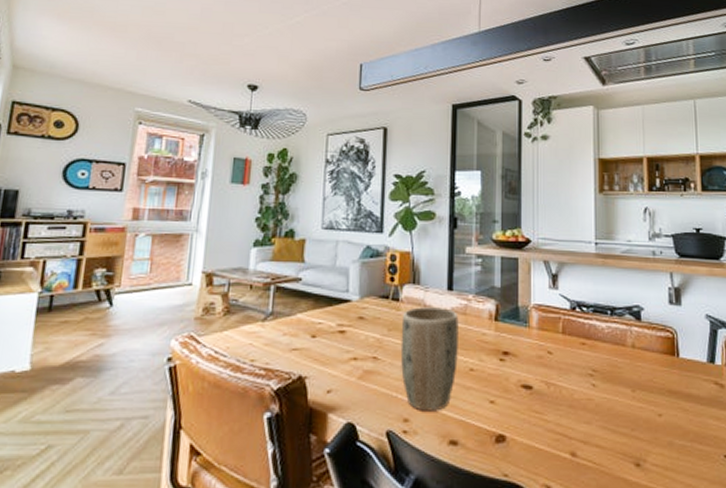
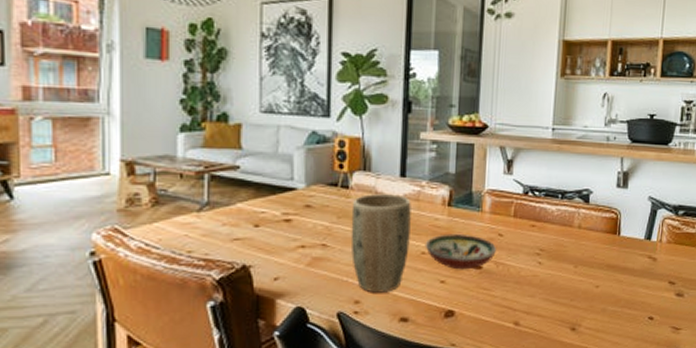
decorative bowl: none [473,349,546,390] -> present [425,233,496,270]

